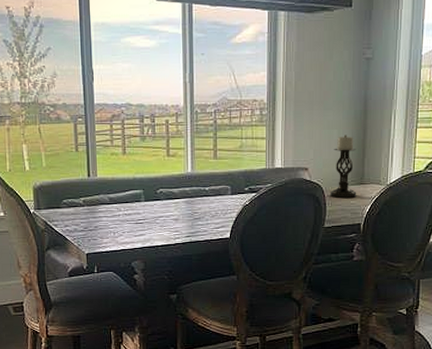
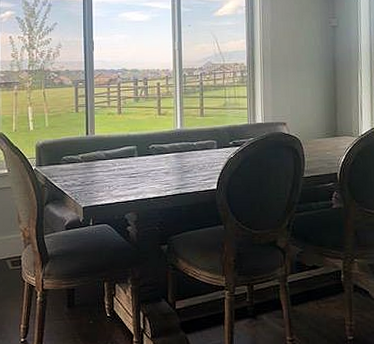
candle holder: present [329,134,357,198] -> none [307,92,332,149]

